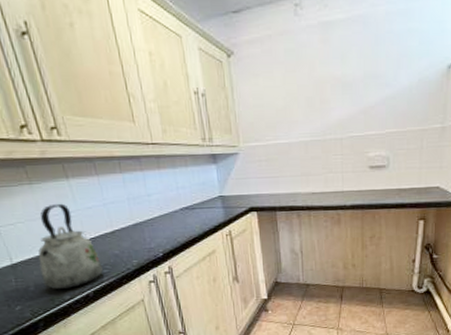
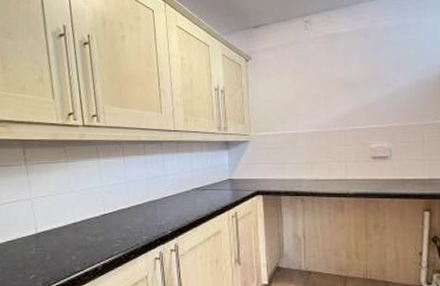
kettle: present [38,203,104,290] -> none [59,180,115,261]

